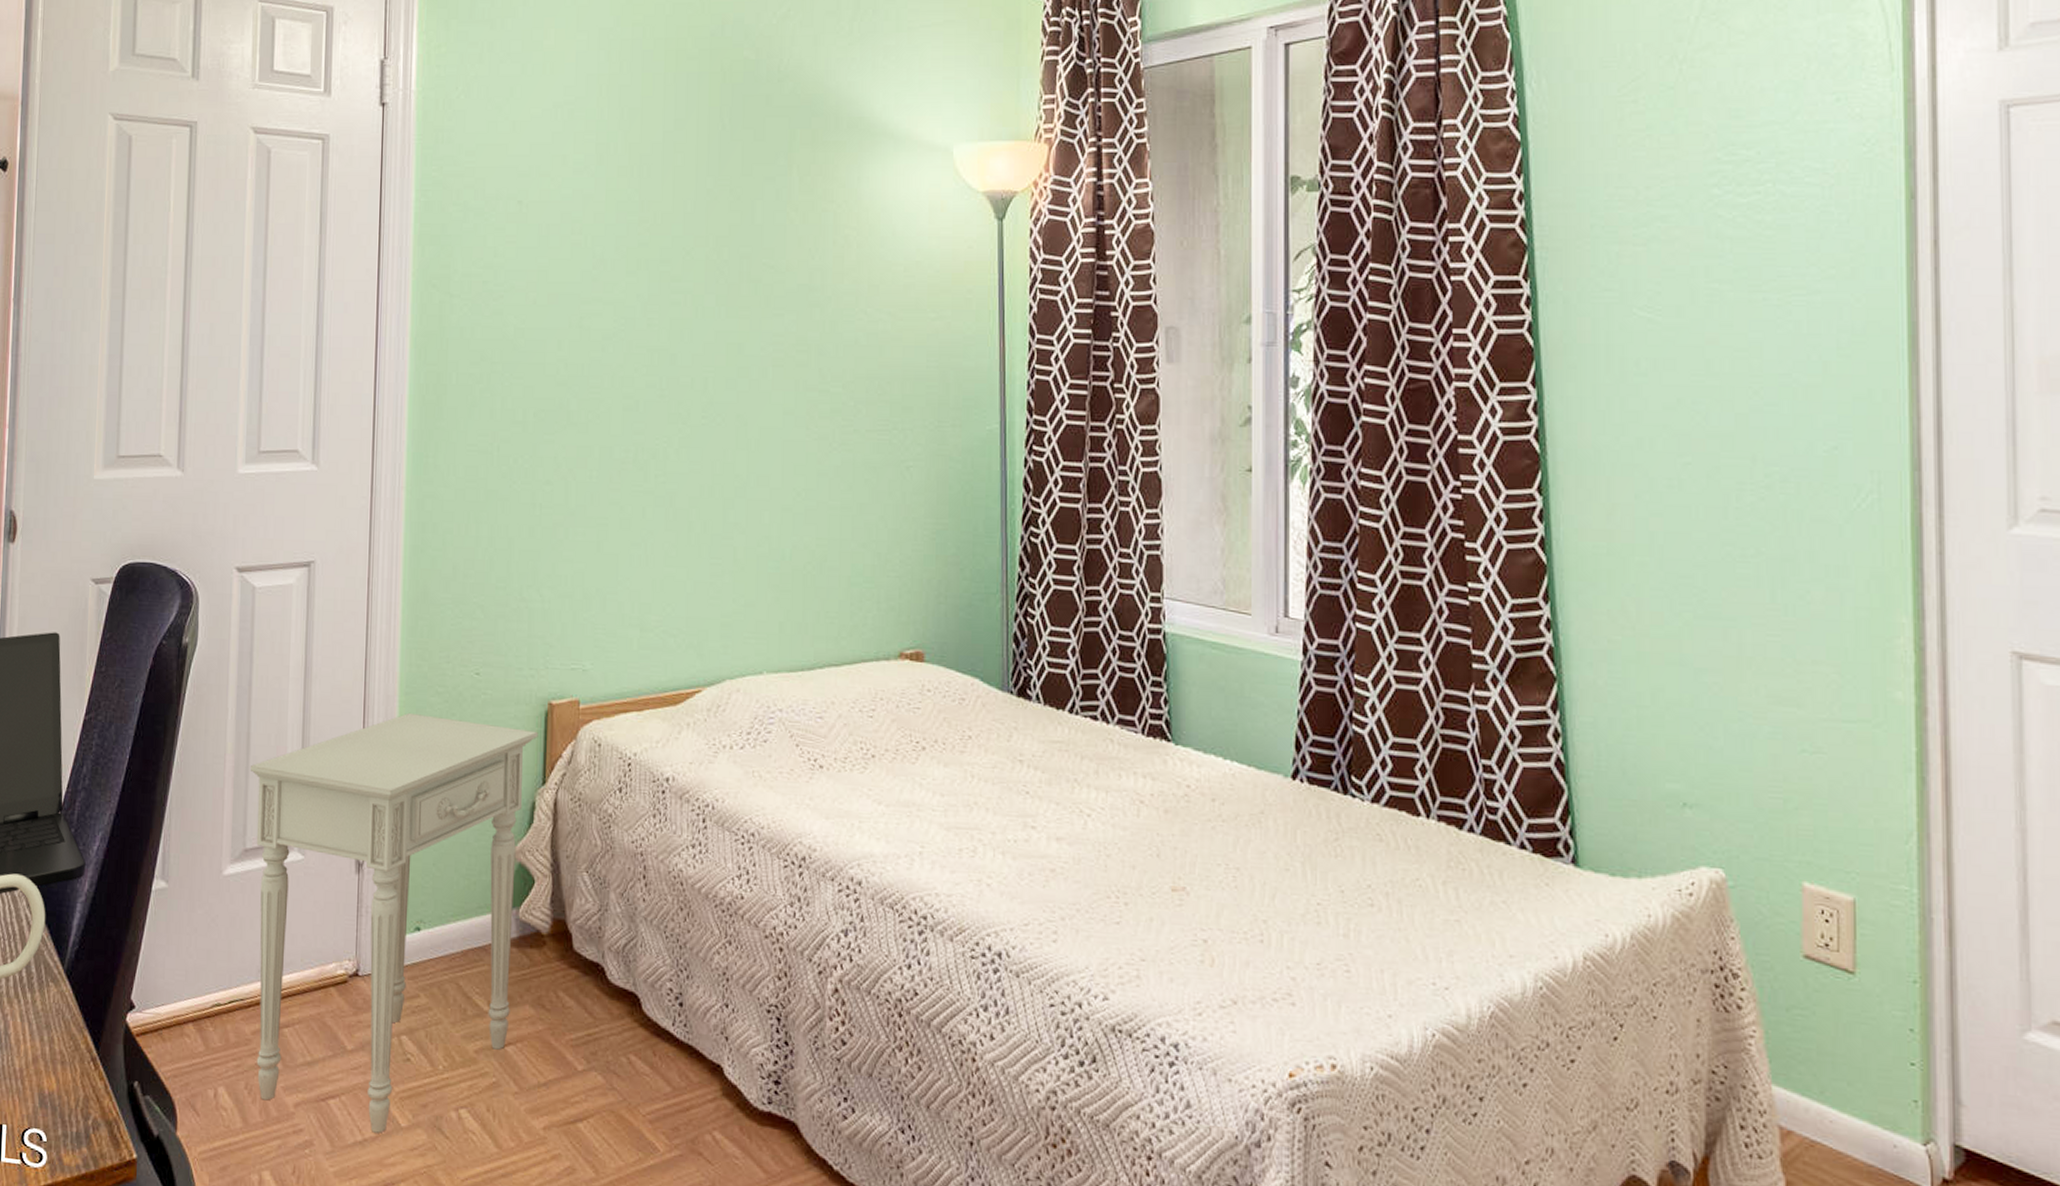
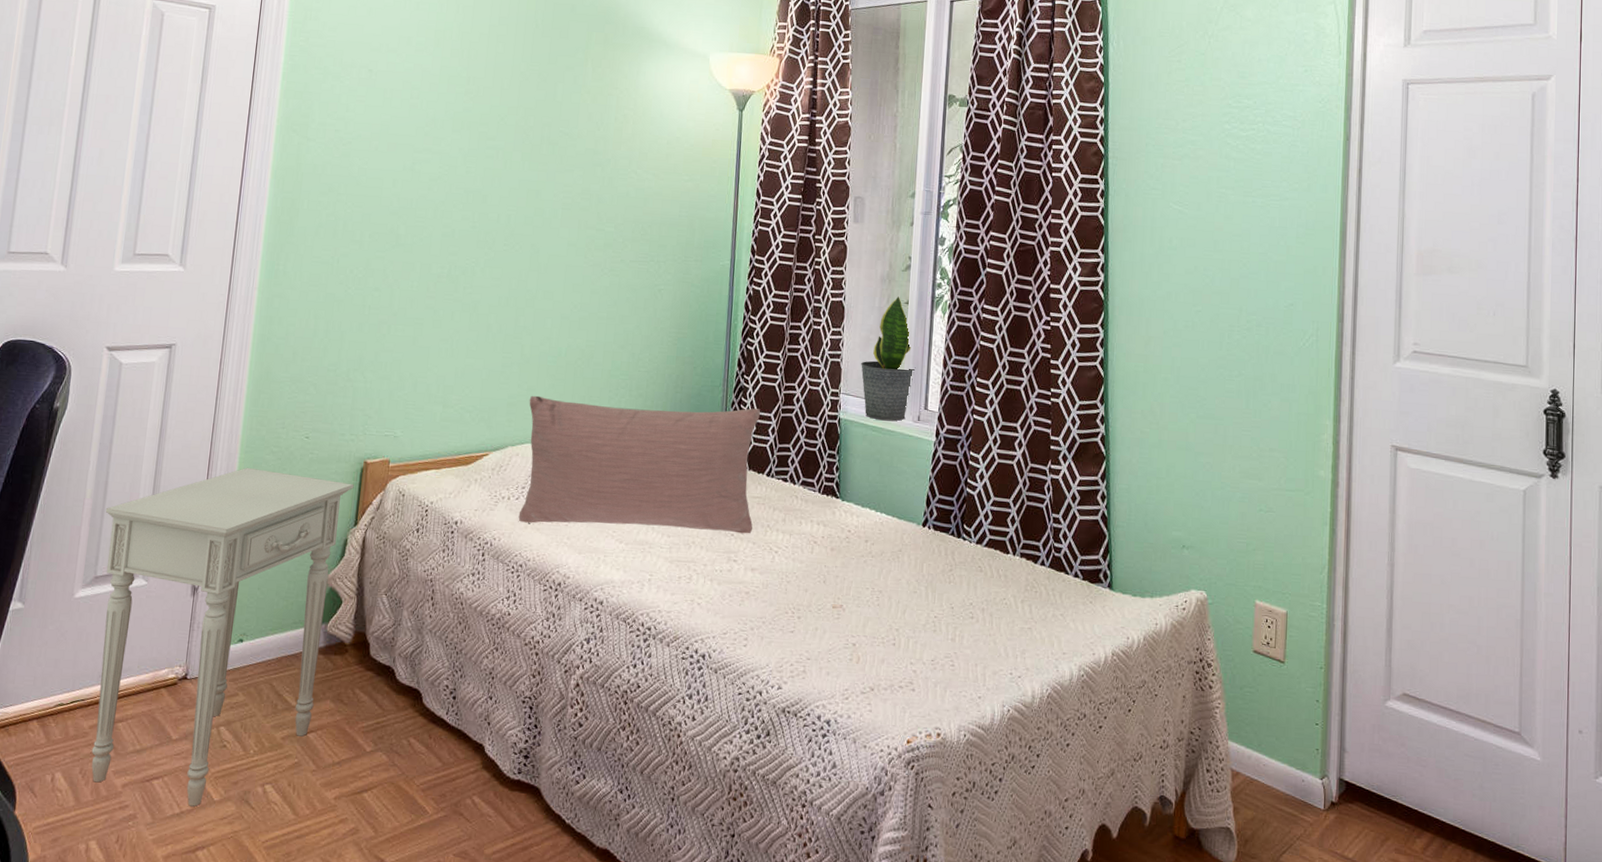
pillow: none [745,612,1055,792] -> present [518,395,761,534]
potted plant: none [1190,460,1268,635] -> present [861,295,916,421]

